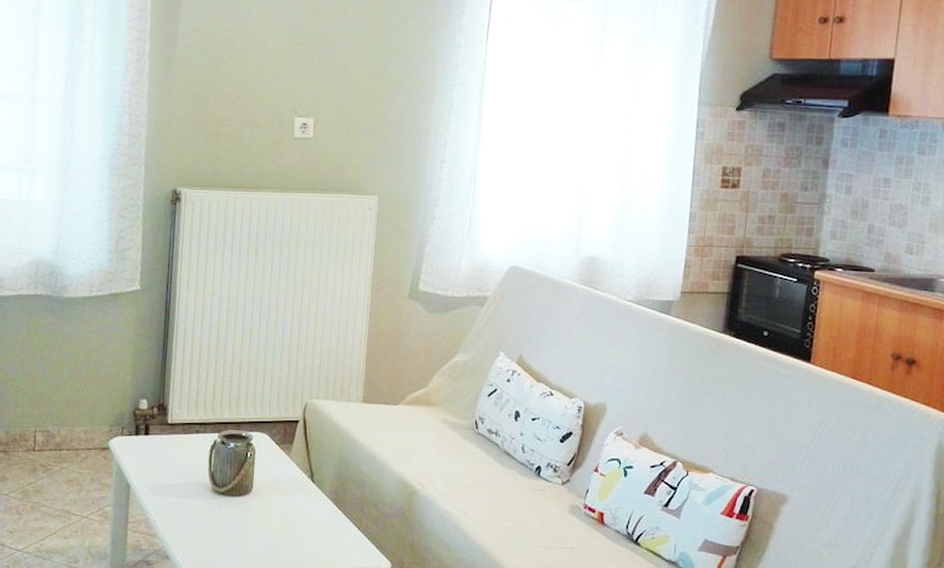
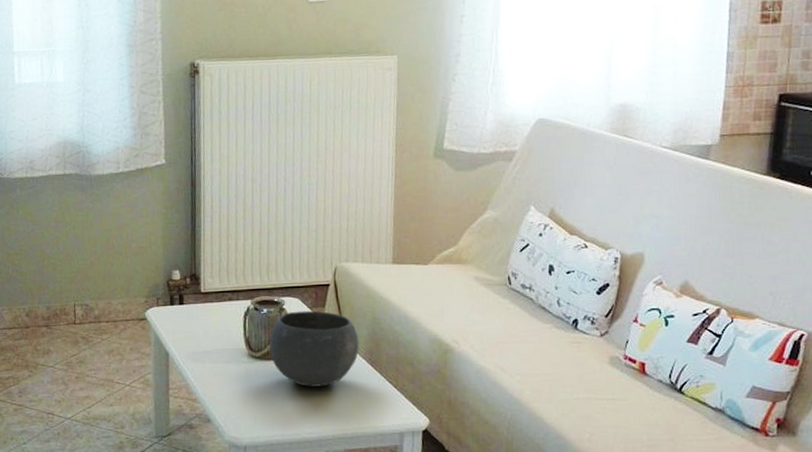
bowl: none [234,447,325,526] -> present [269,310,359,387]

